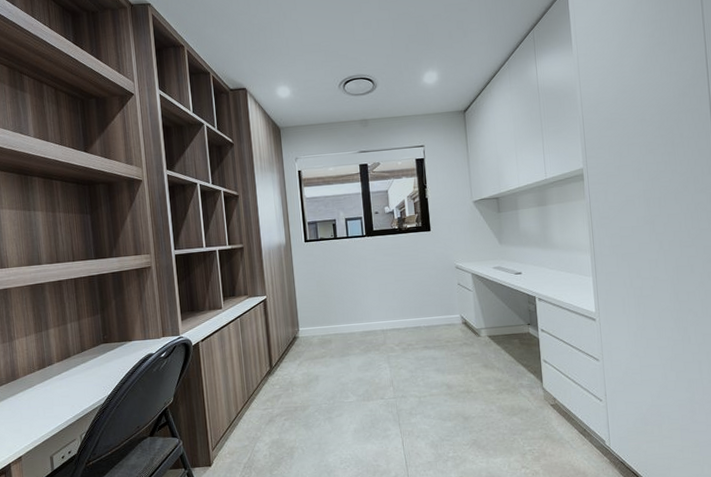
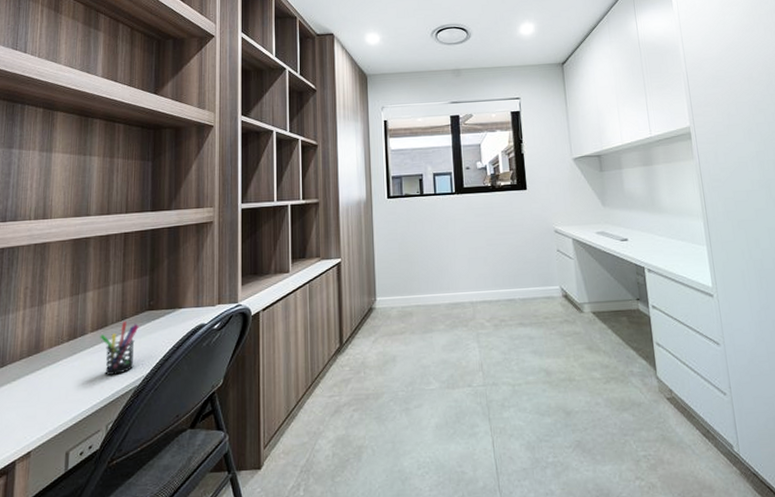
pen holder: none [65,353,97,397] -> present [100,321,139,375]

